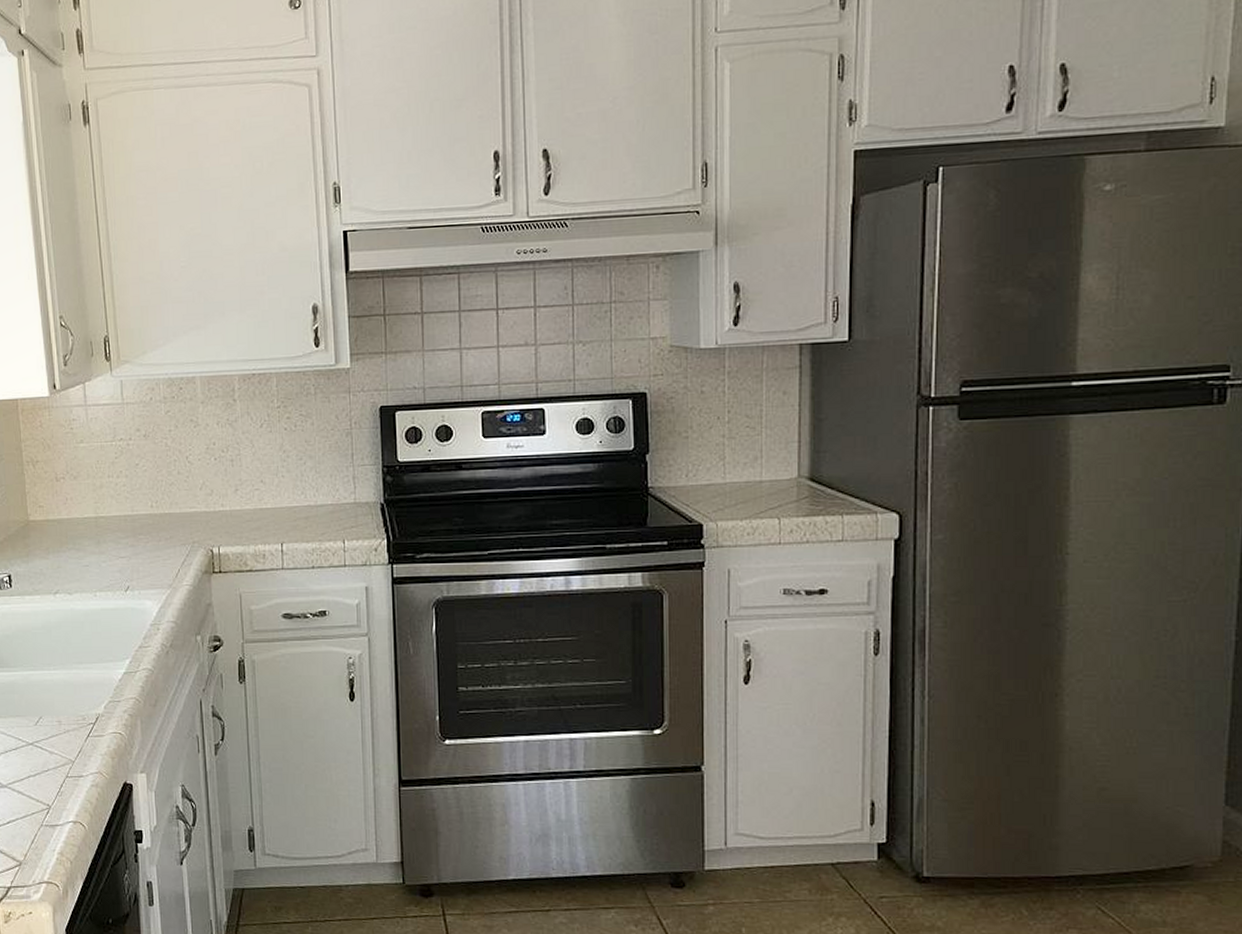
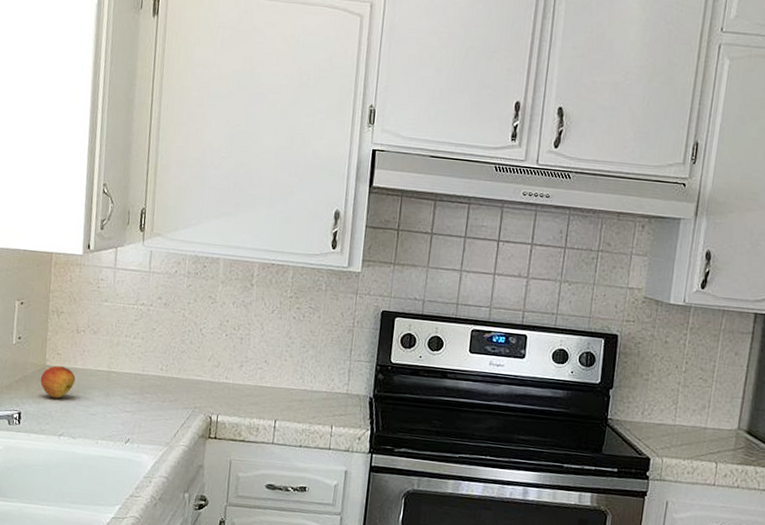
fruit: none [25,519,62,554] -> present [40,366,76,398]

